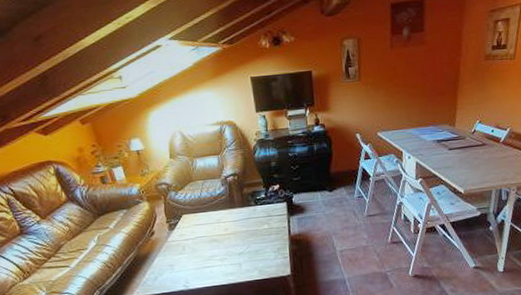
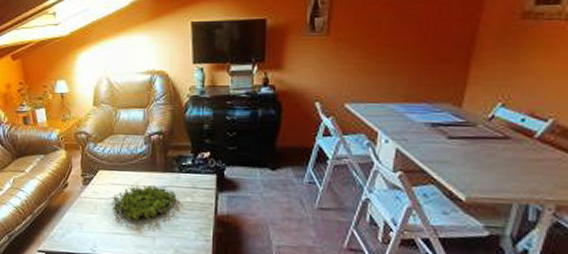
plant: none [197,218,256,254] -> present [110,184,177,222]

